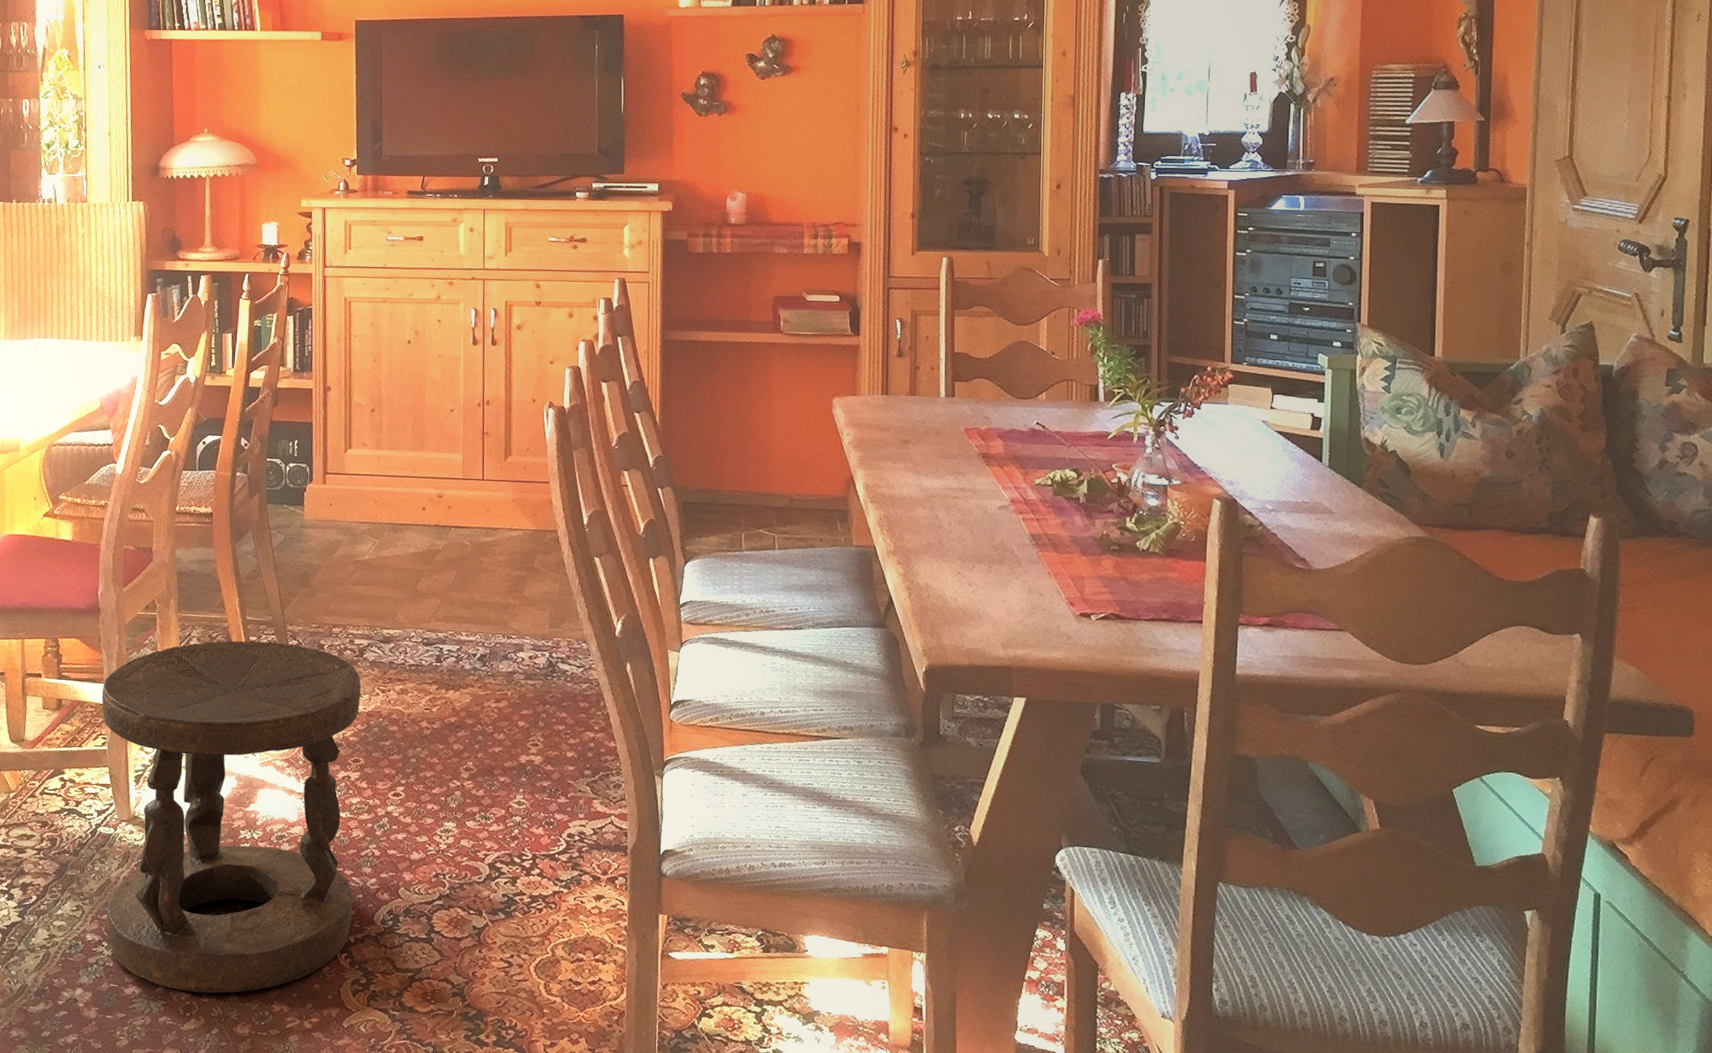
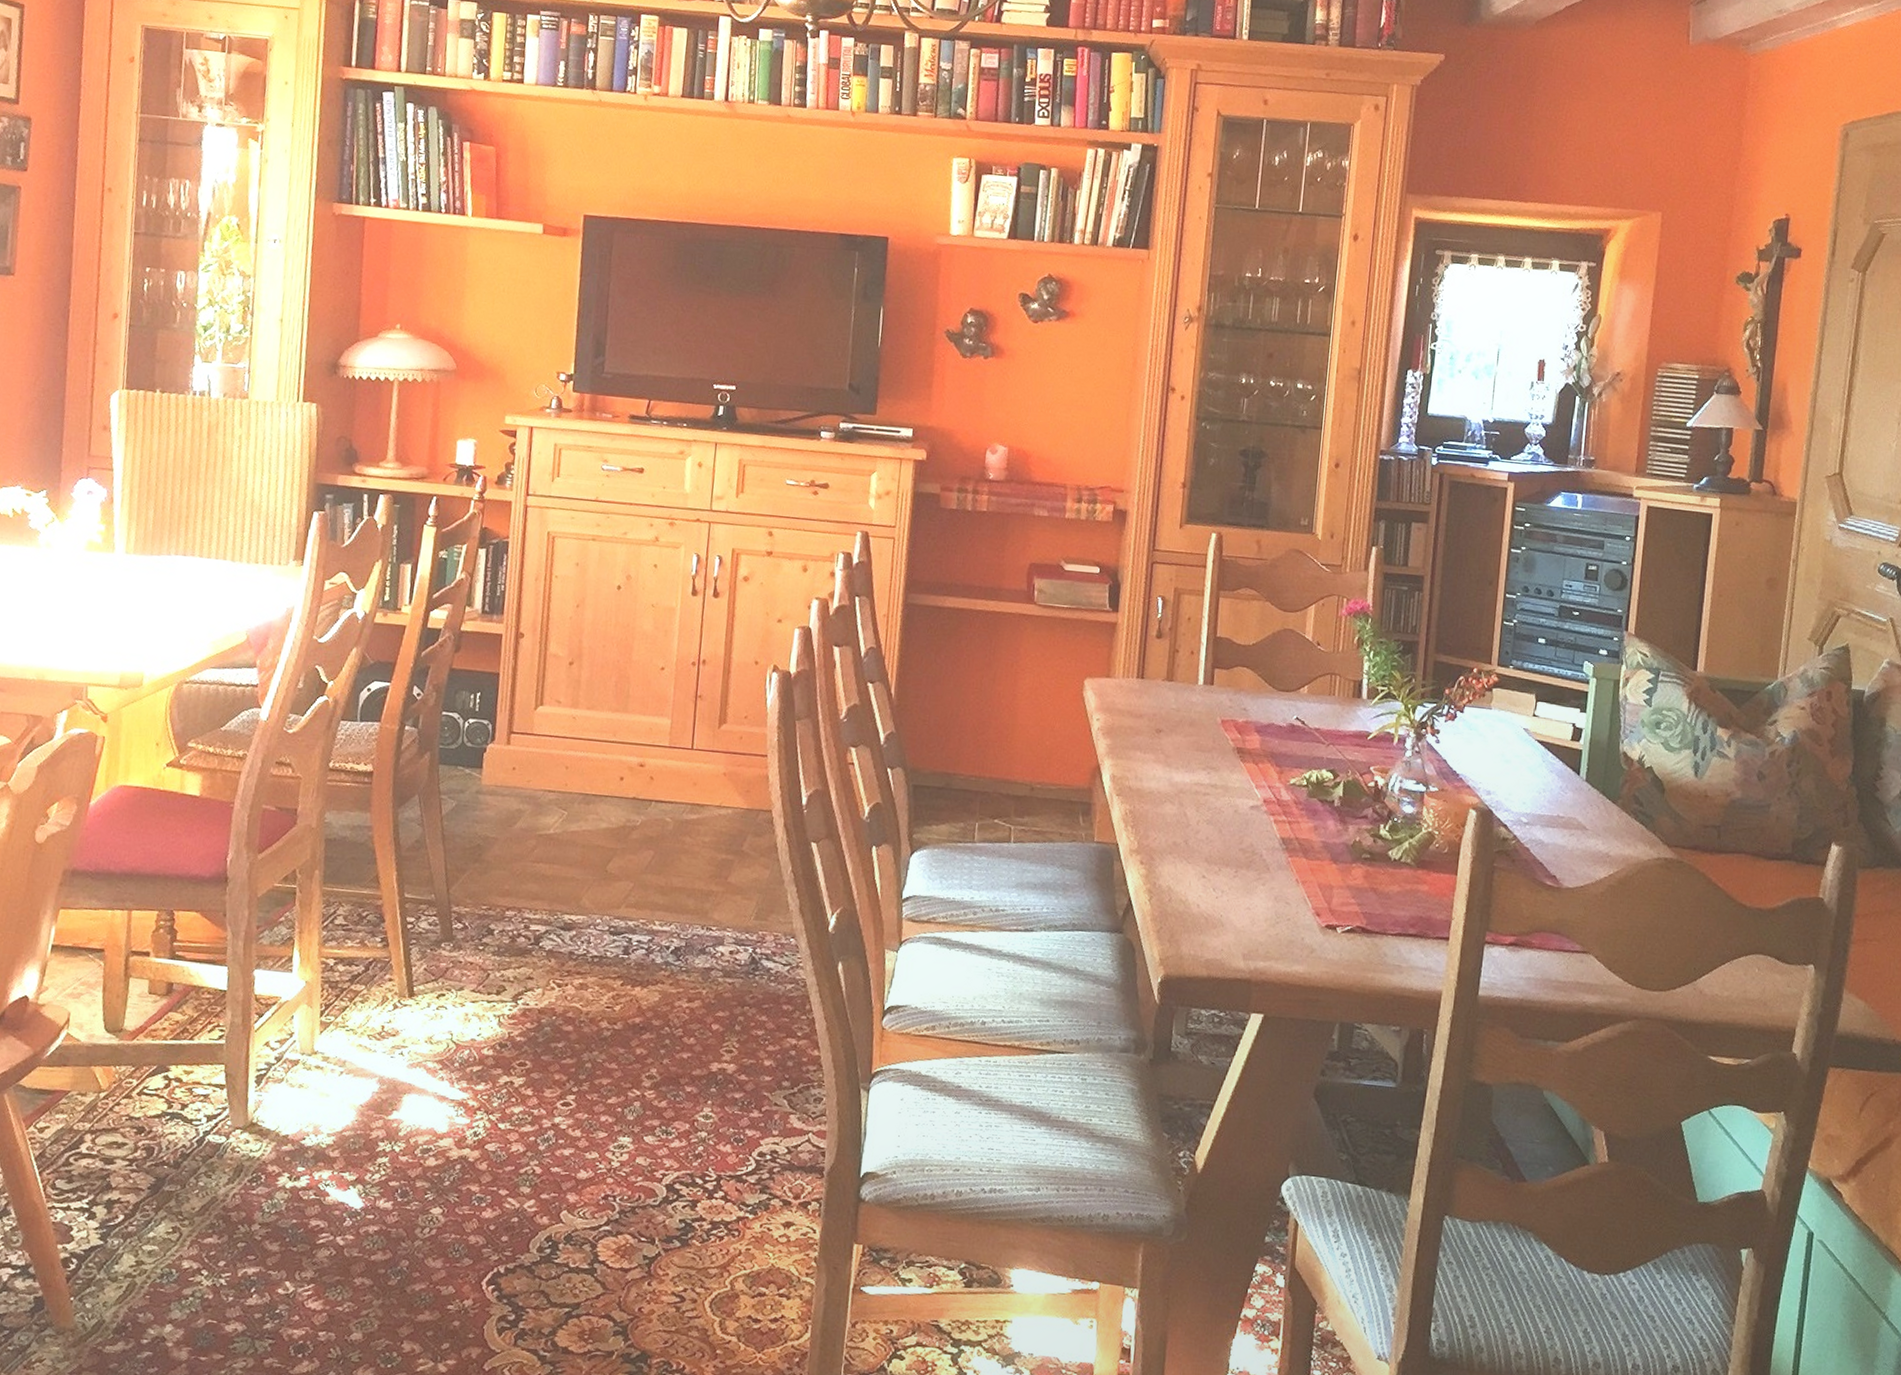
stool: present [101,641,361,994] -> none [208,921,534,1331]

